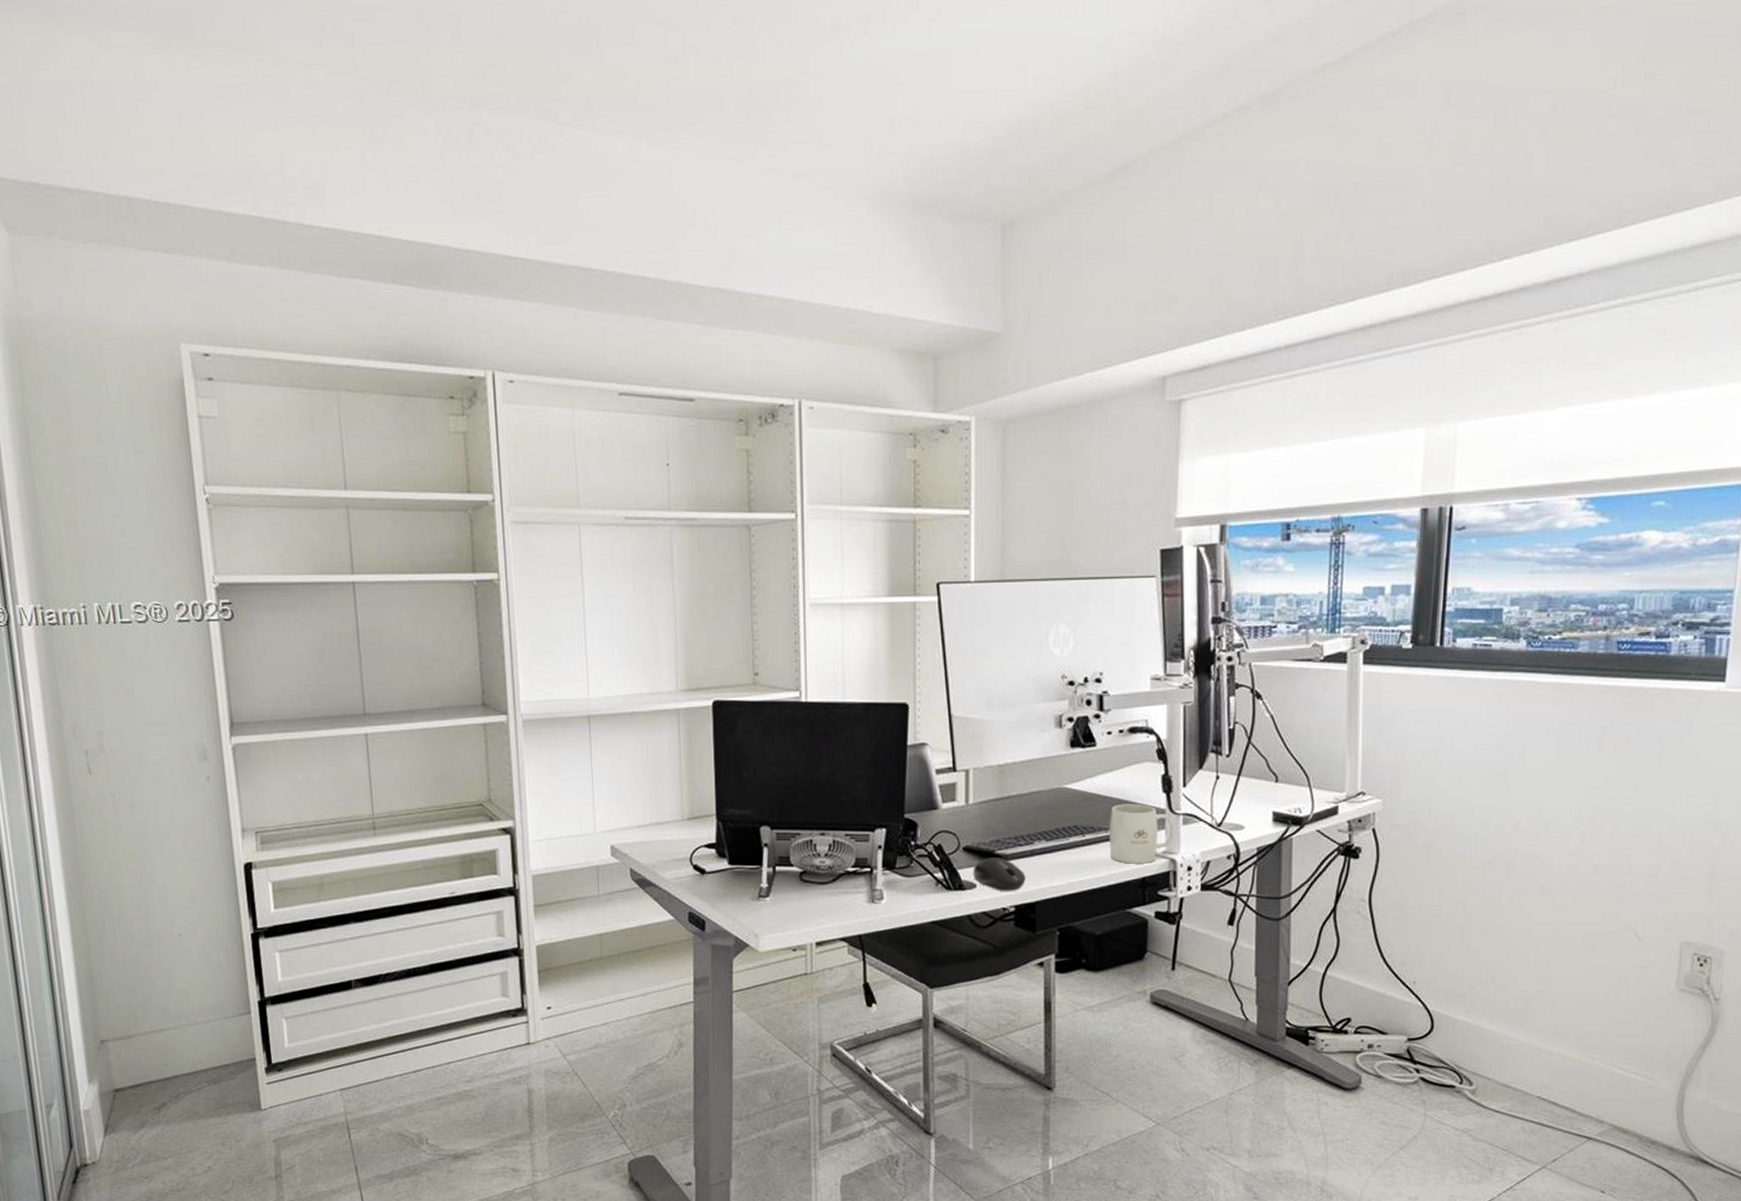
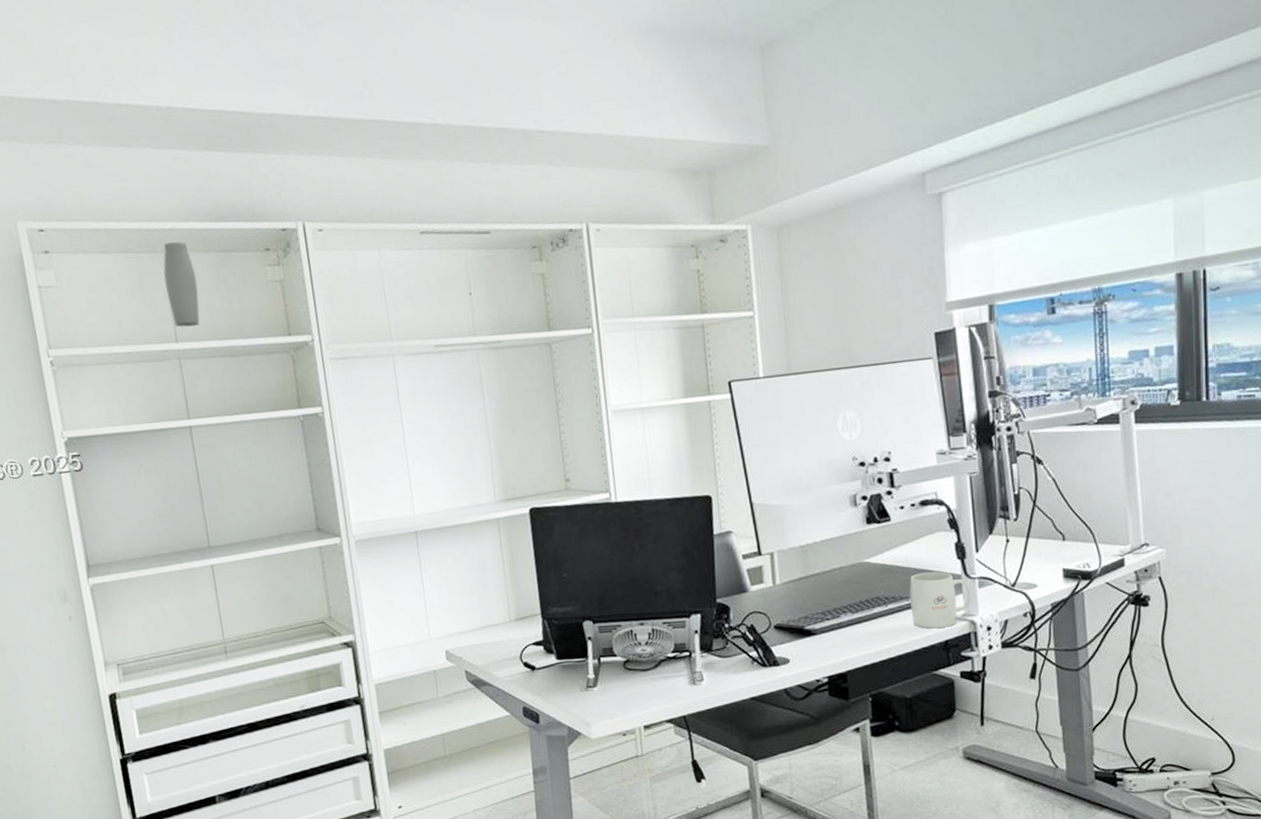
vase: none [336,380,373,474] -> present [163,241,200,328]
computer mouse: present [973,857,1026,891] -> none [785,632,836,664]

